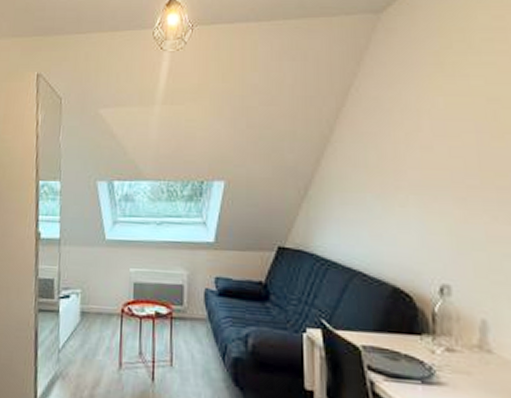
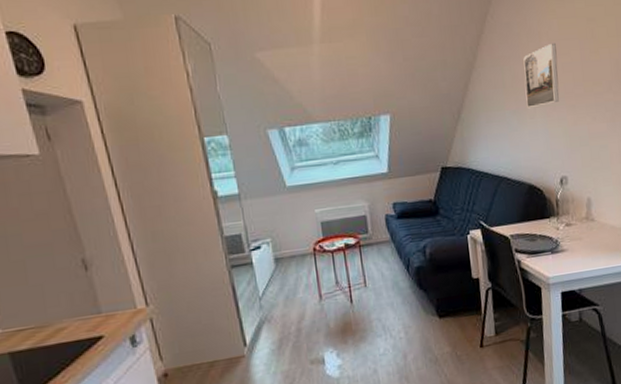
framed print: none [394,122,443,195] -> present [523,42,559,109]

